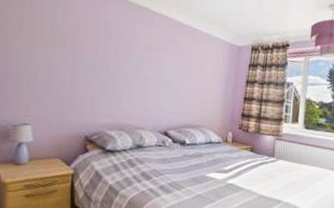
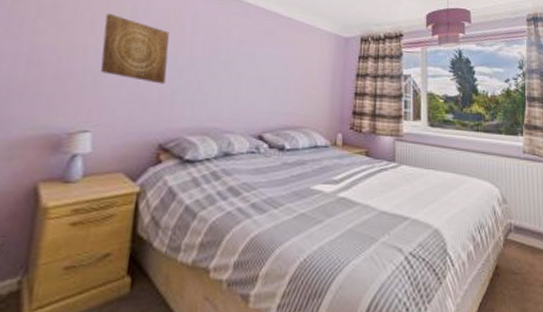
wall art: none [30,19,87,86] -> present [100,14,170,84]

